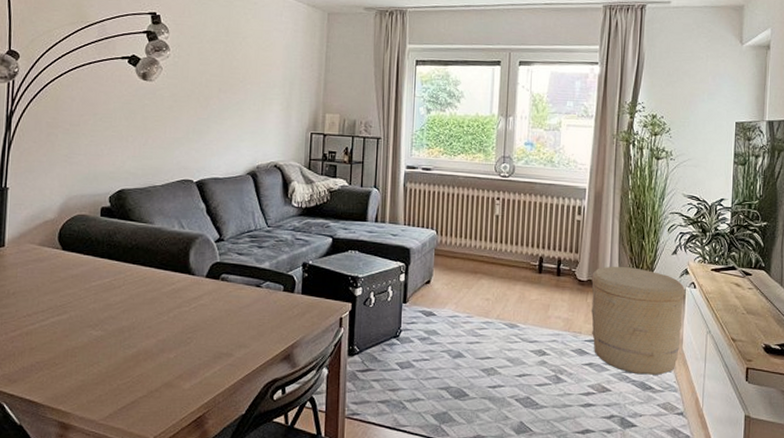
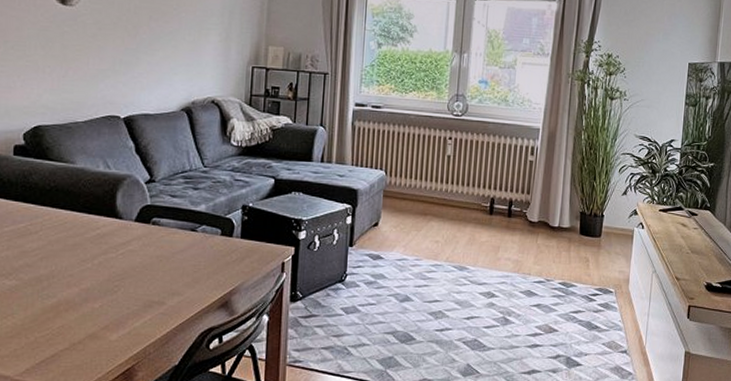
basket: present [591,267,685,375] -> none [541,208,633,315]

